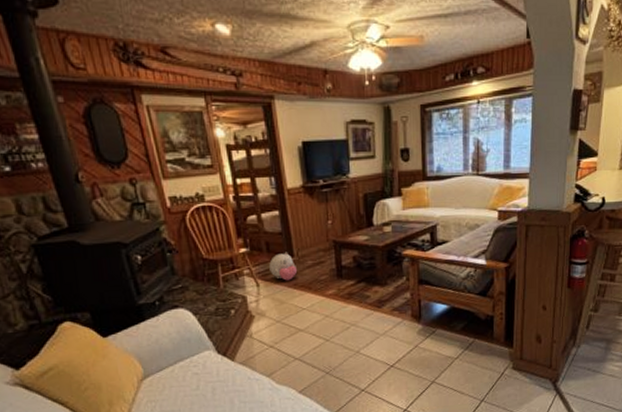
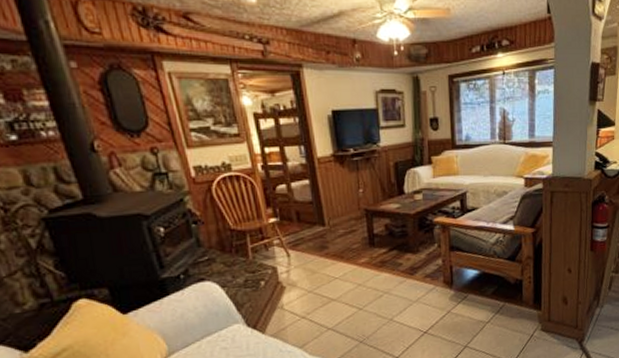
plush toy: present [269,252,298,281] -> none [300,221,329,250]

